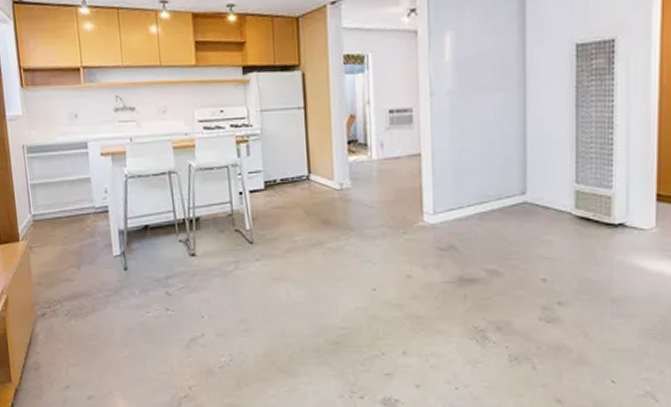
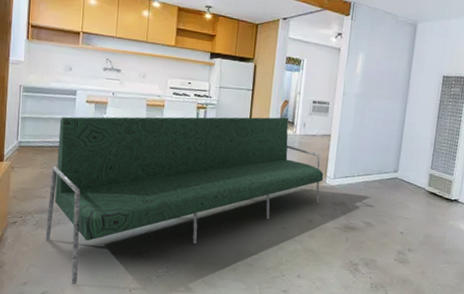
sofa: none [74,138,419,386] -> present [45,116,324,285]

